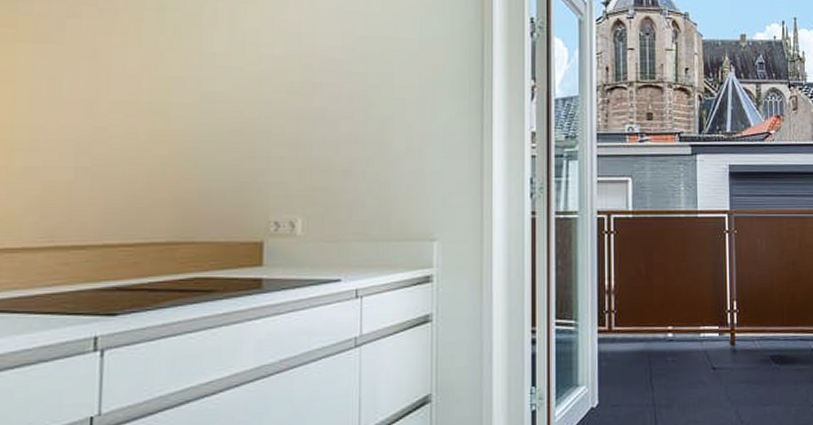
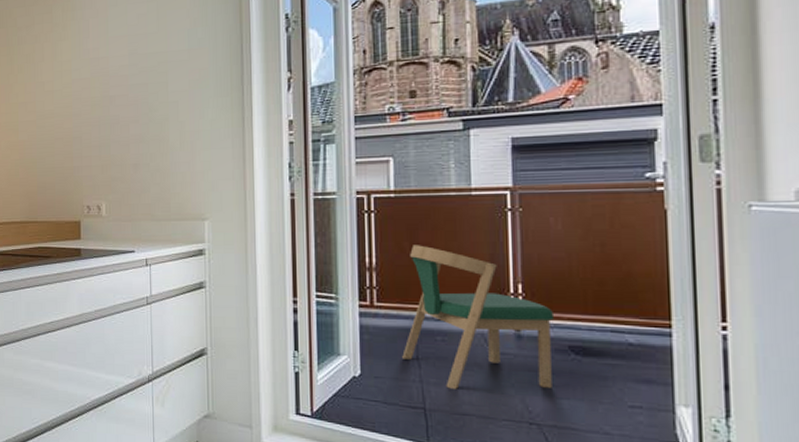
dining chair: none [637,266,761,409] -> present [402,245,555,389]

